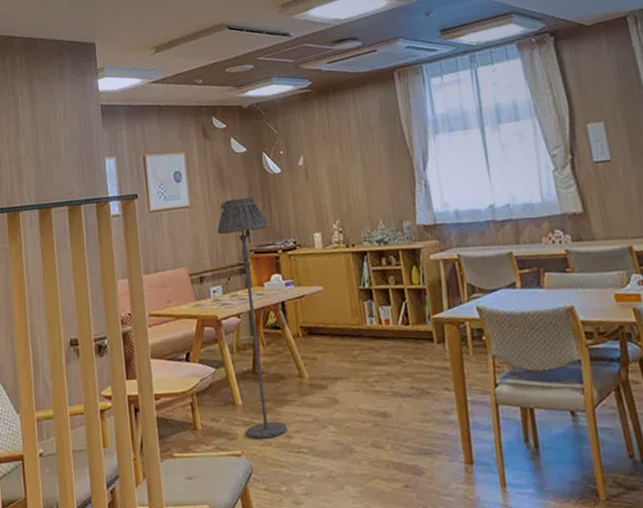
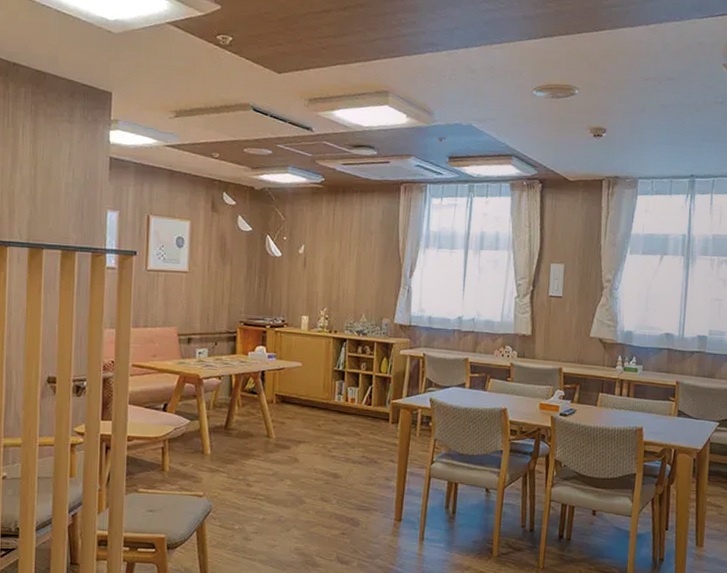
floor lamp: present [217,197,287,439] -> none [210,273,261,485]

